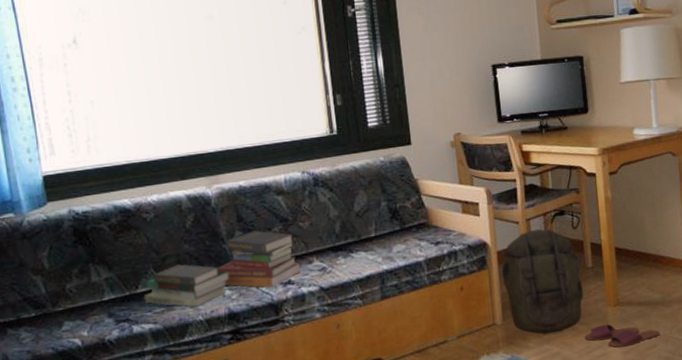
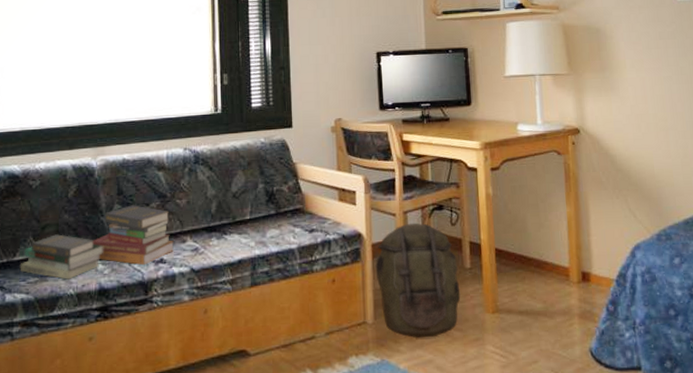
slippers: present [585,324,660,348] -> none [460,332,541,360]

